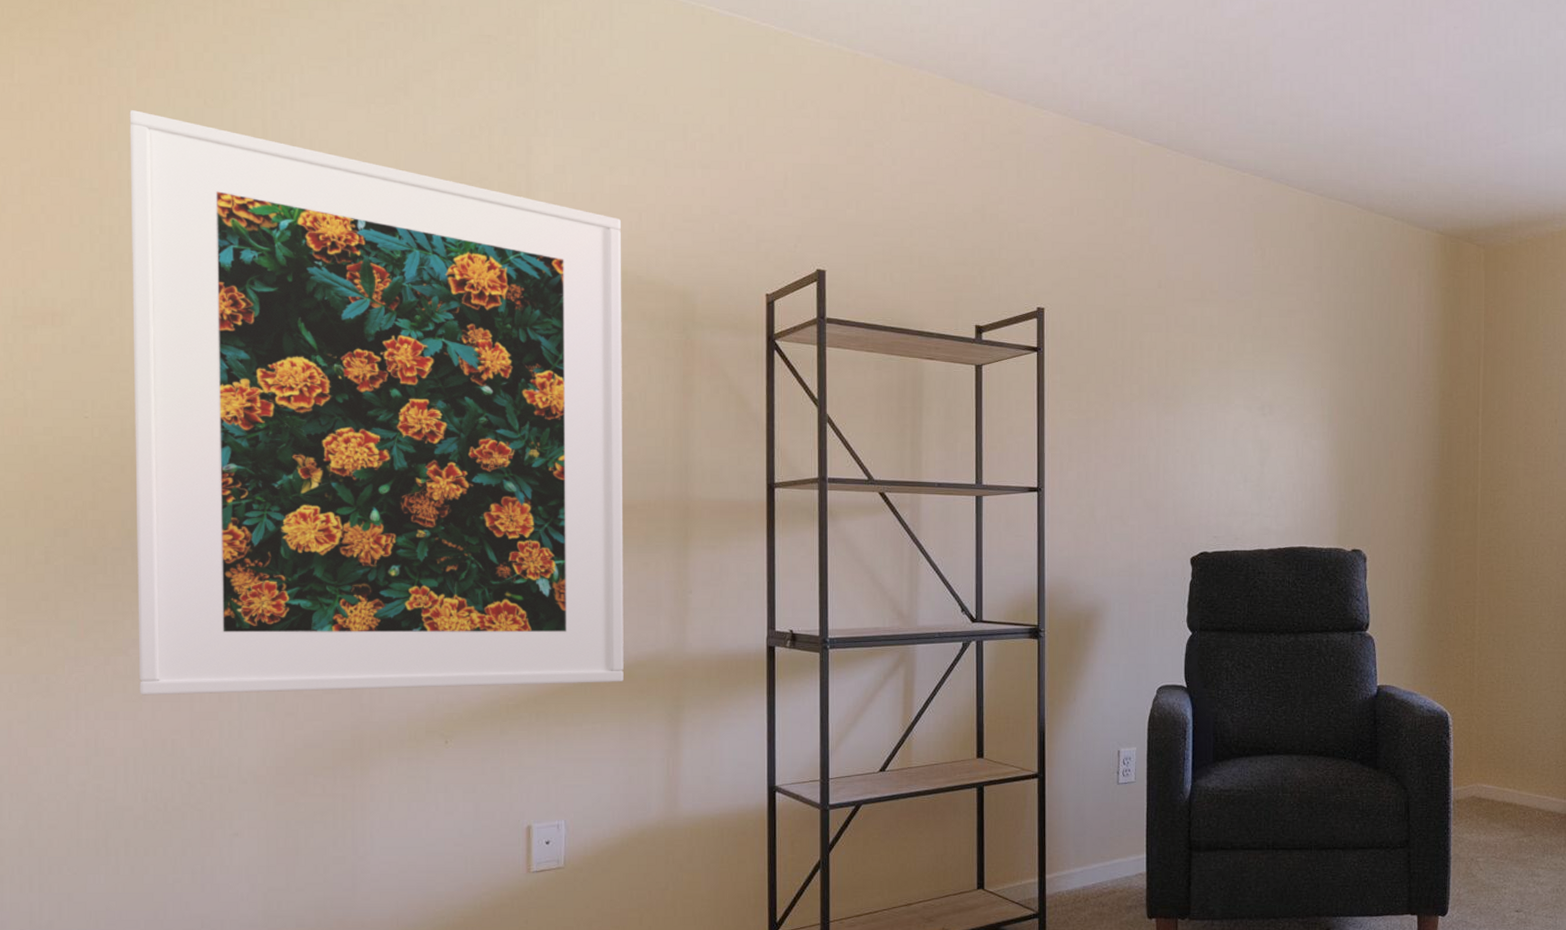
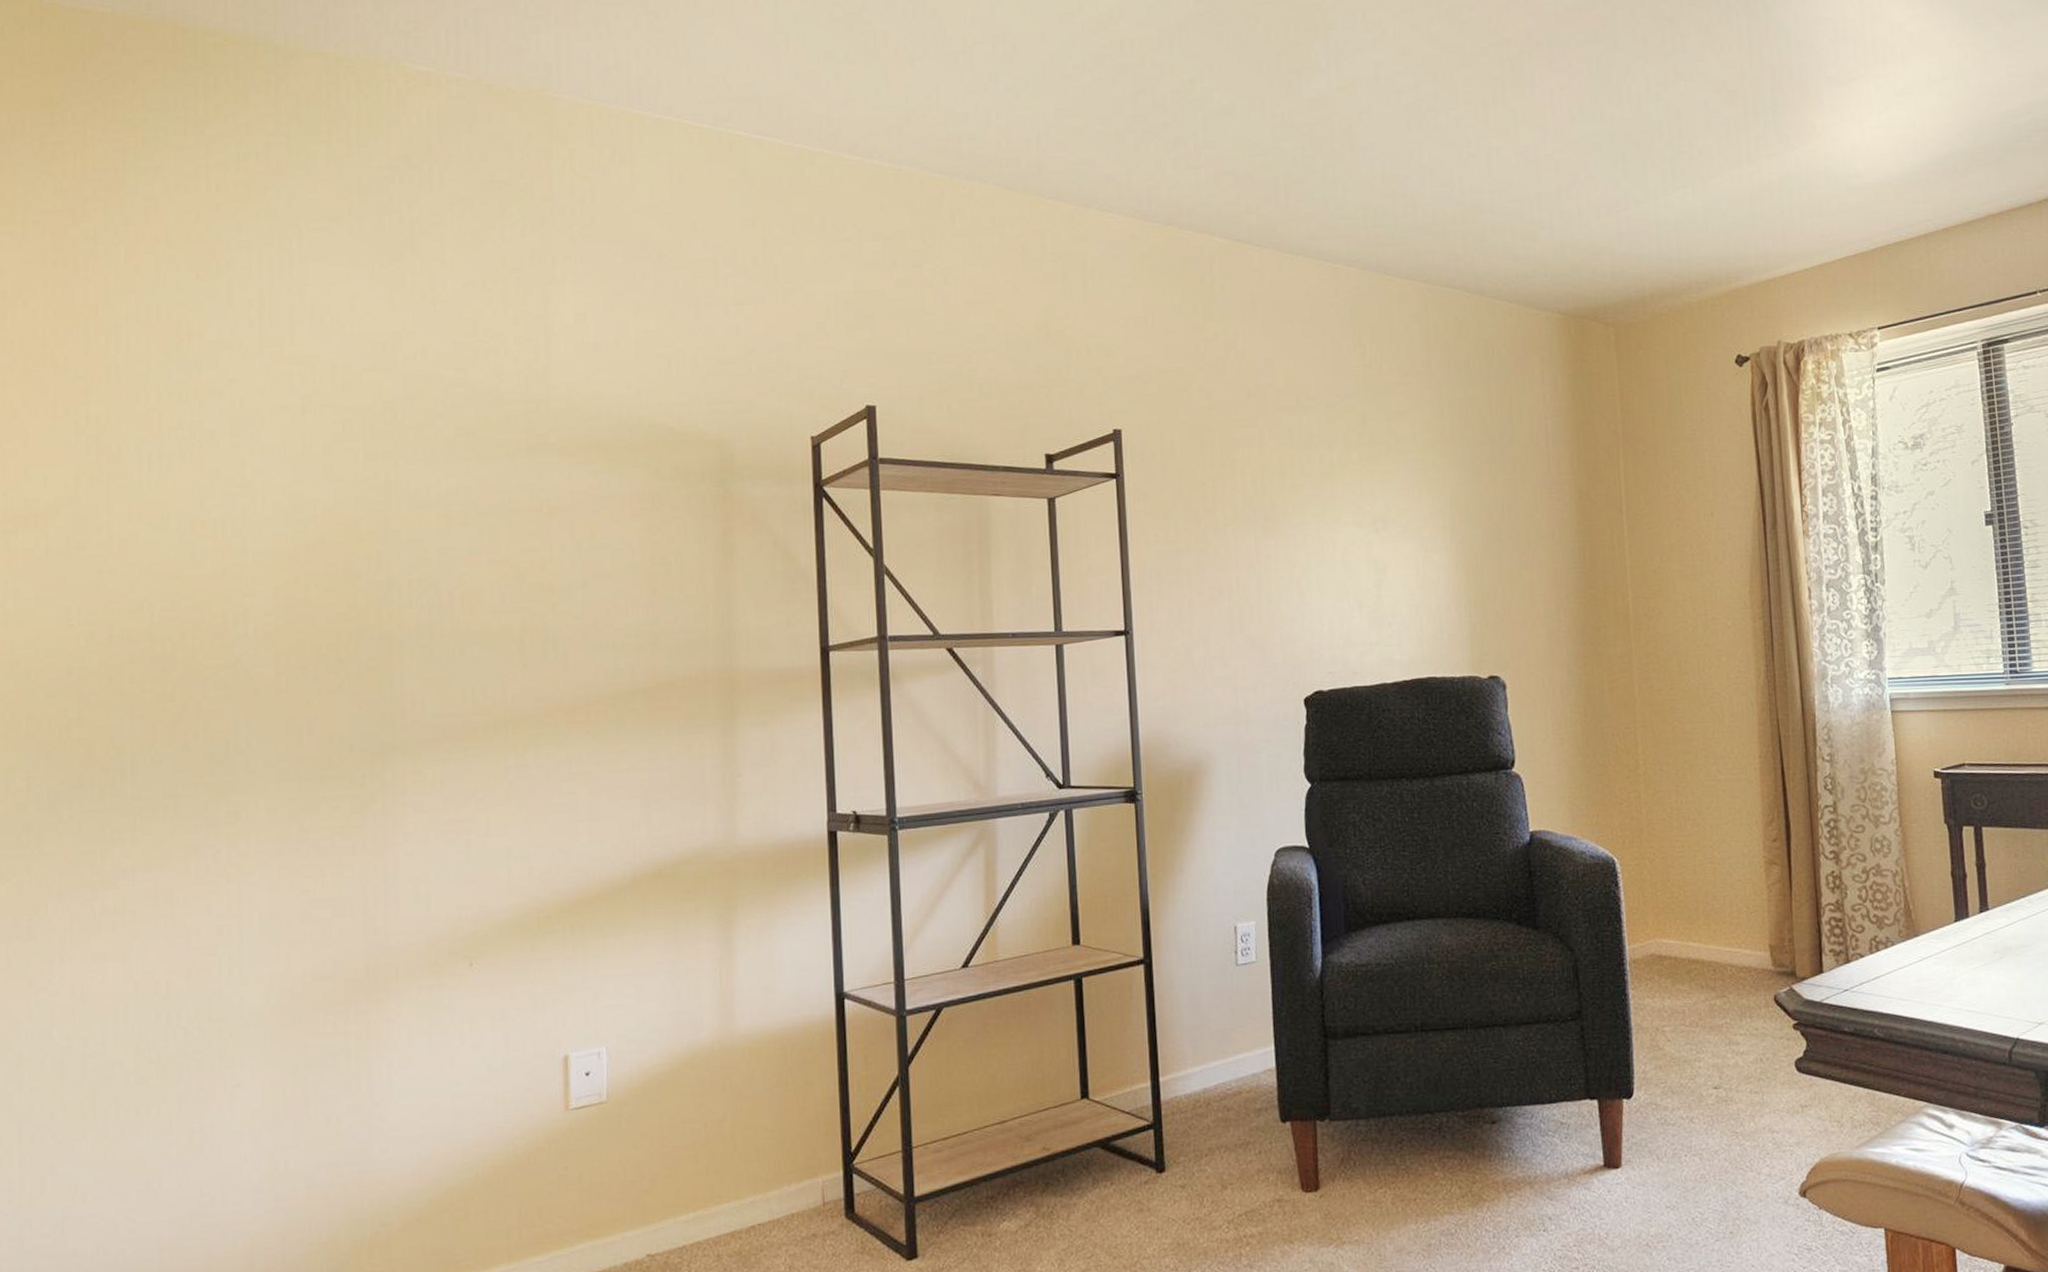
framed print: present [129,110,624,696] -> none [117,290,668,933]

